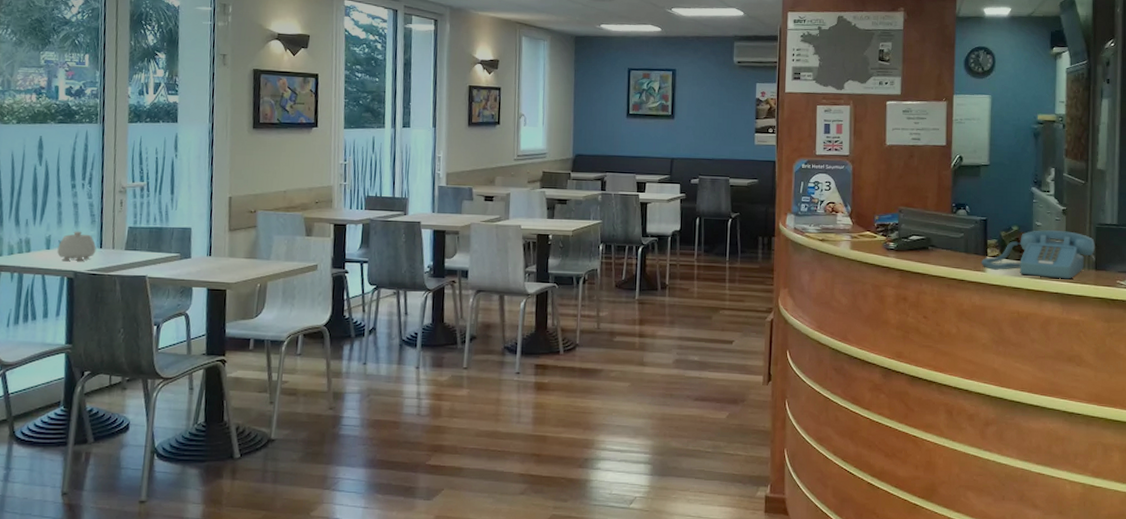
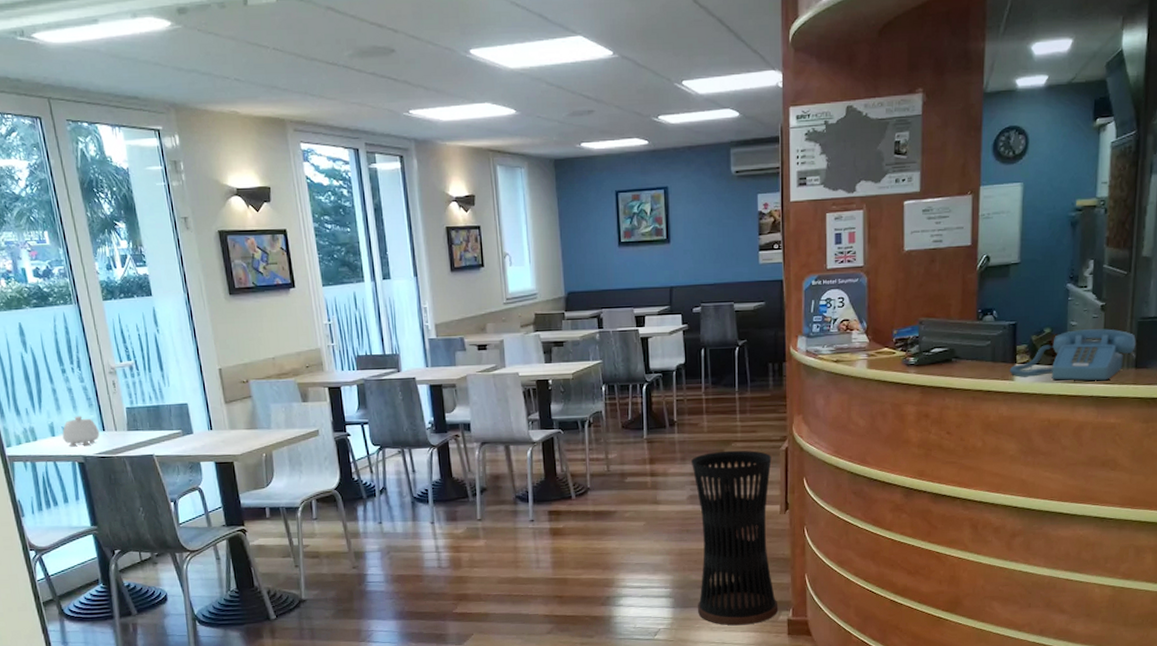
umbrella stand: none [676,317,757,499] -> present [692,450,777,626]

